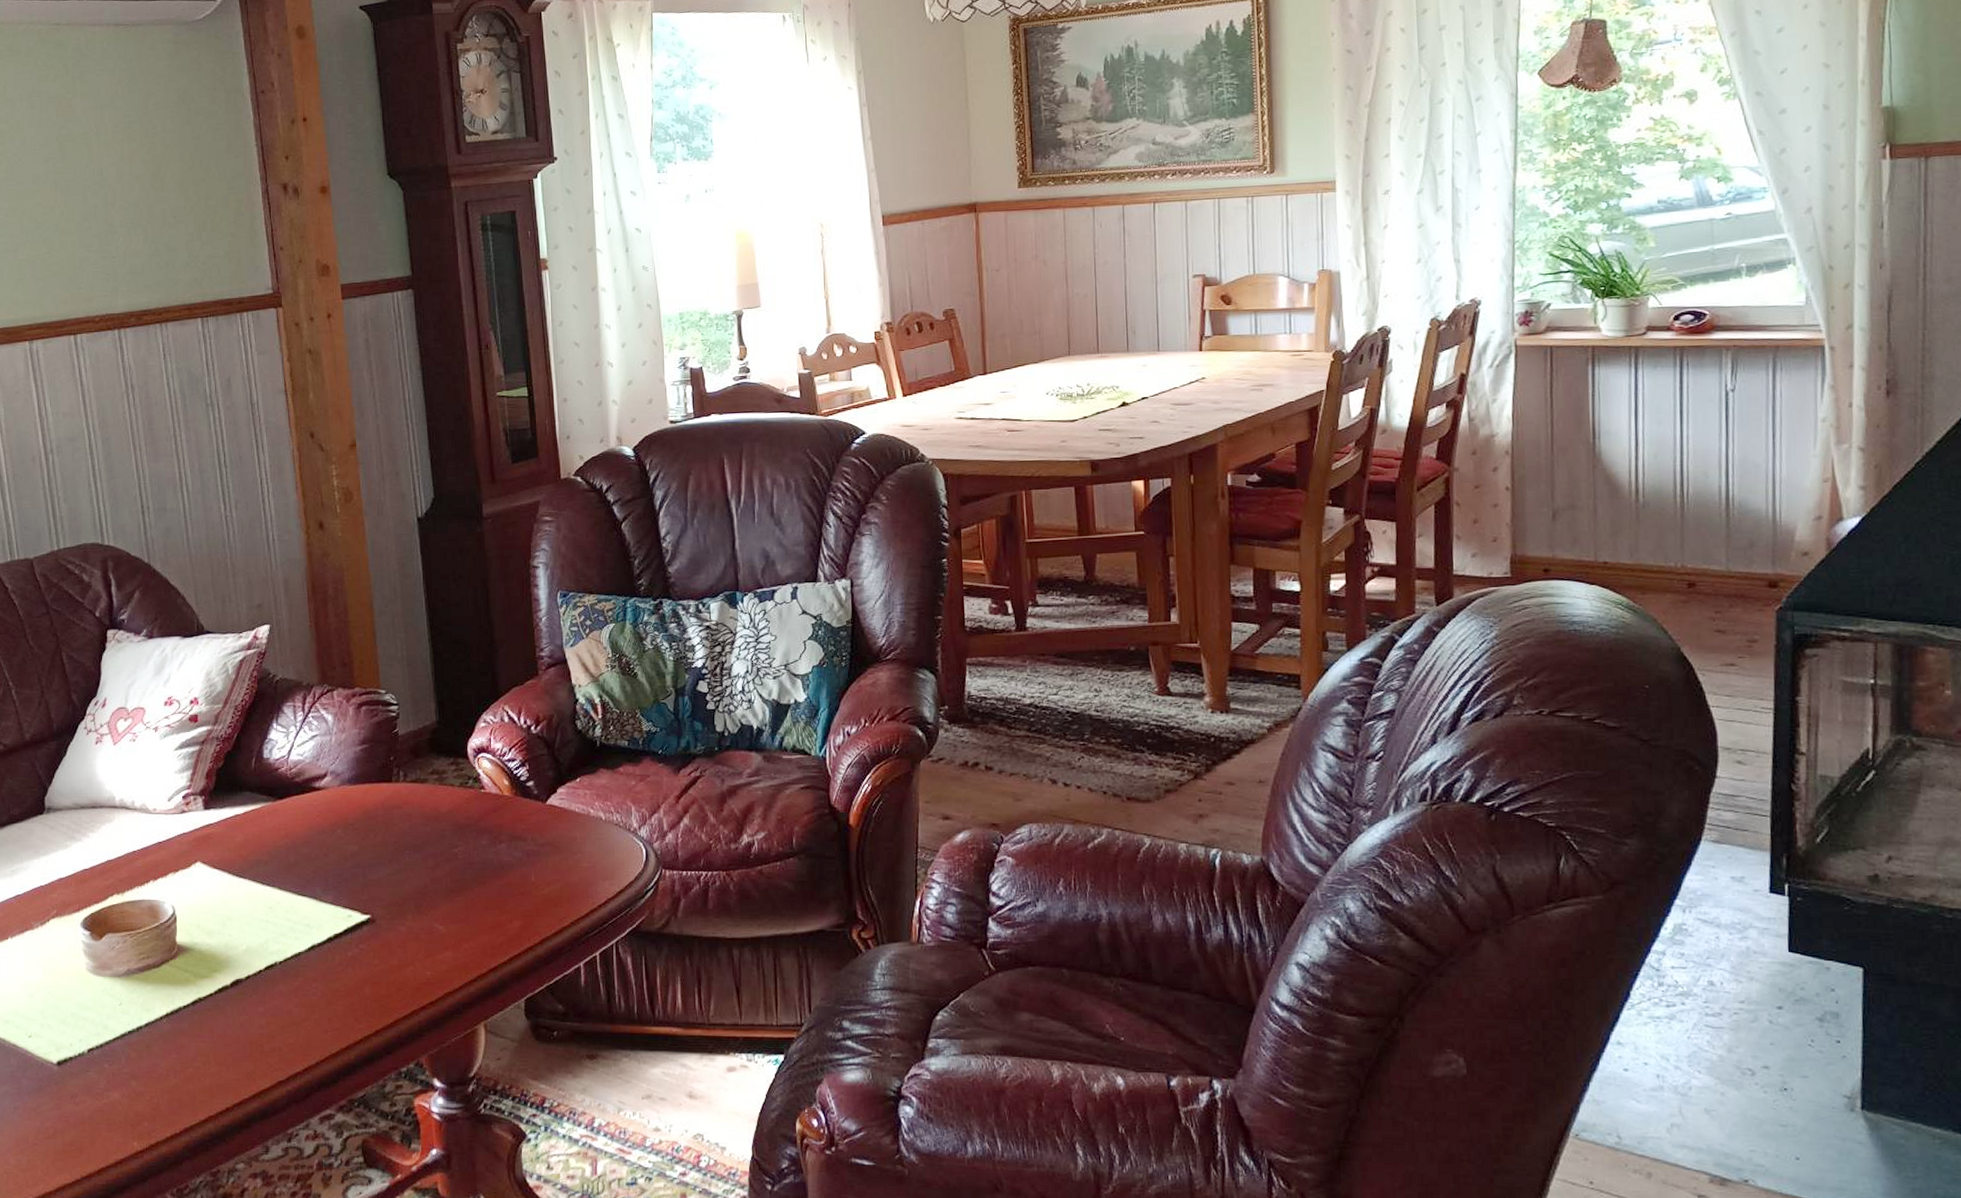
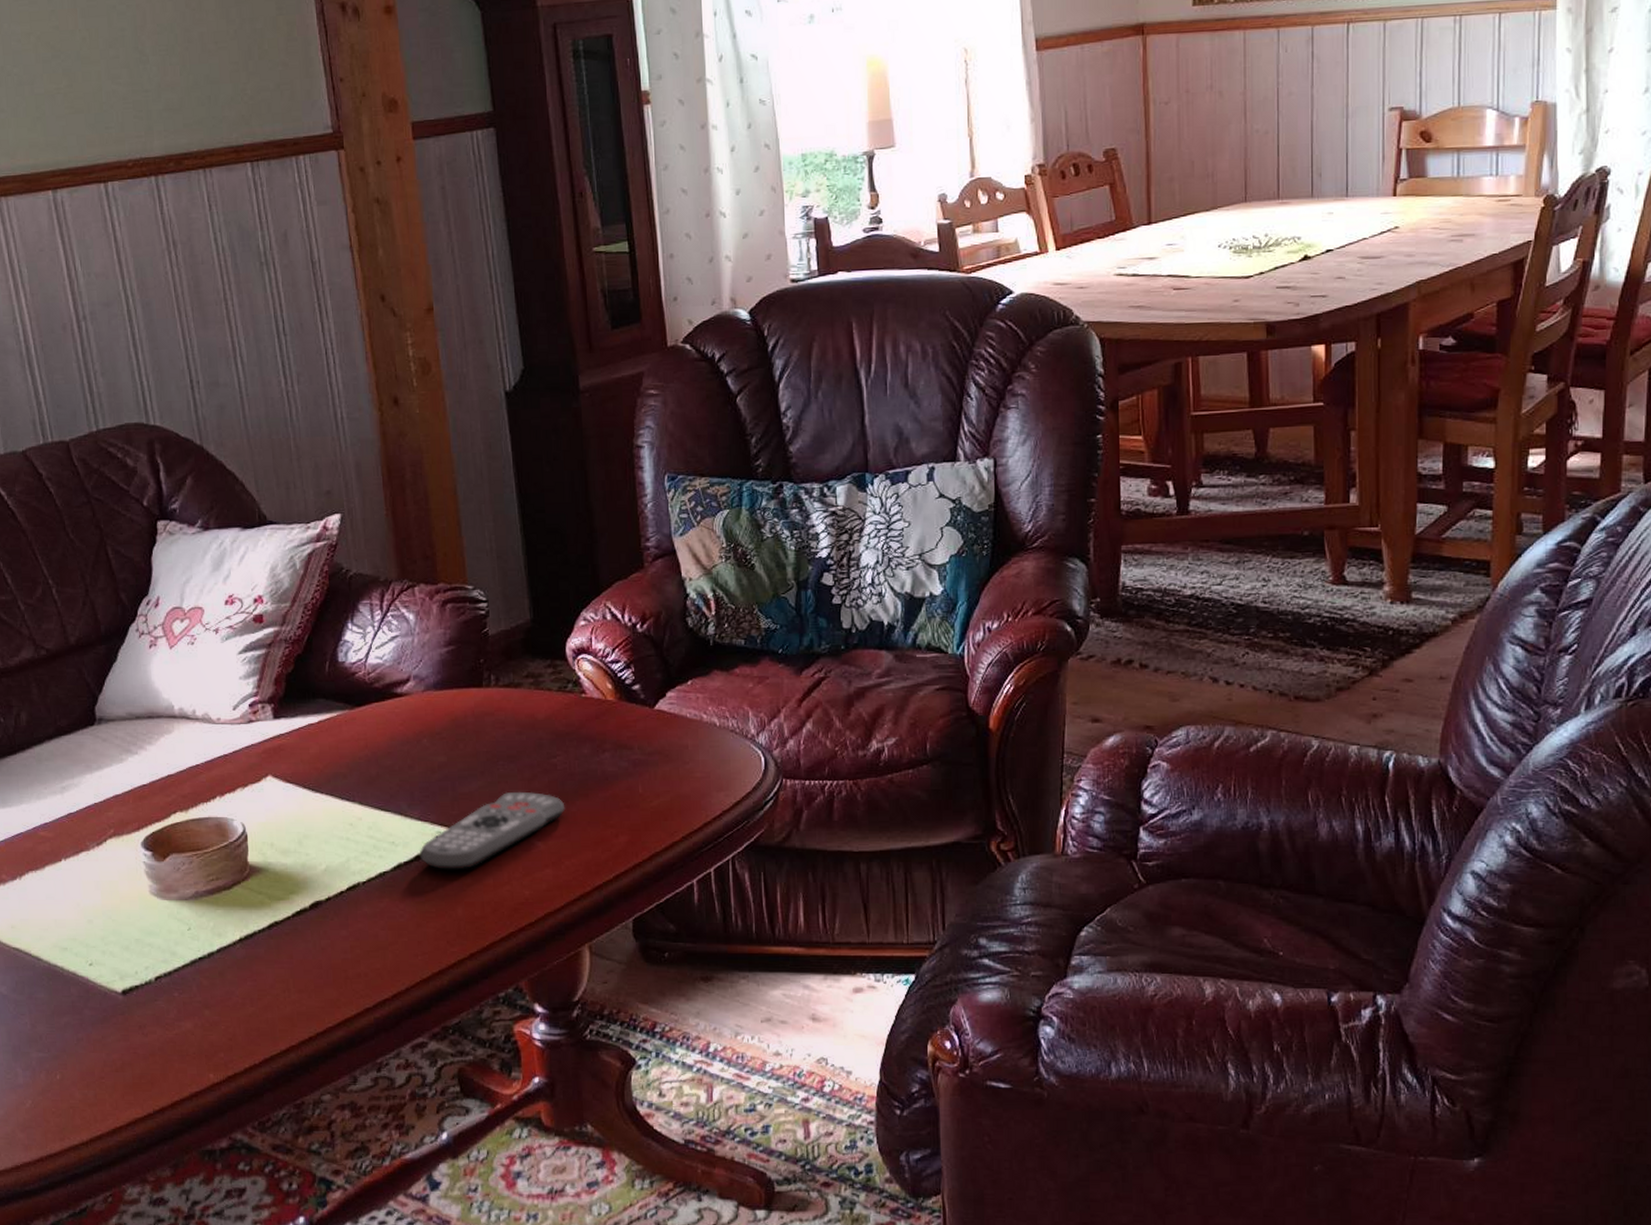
remote control: none [332,878,465,952] -> present [420,791,565,870]

